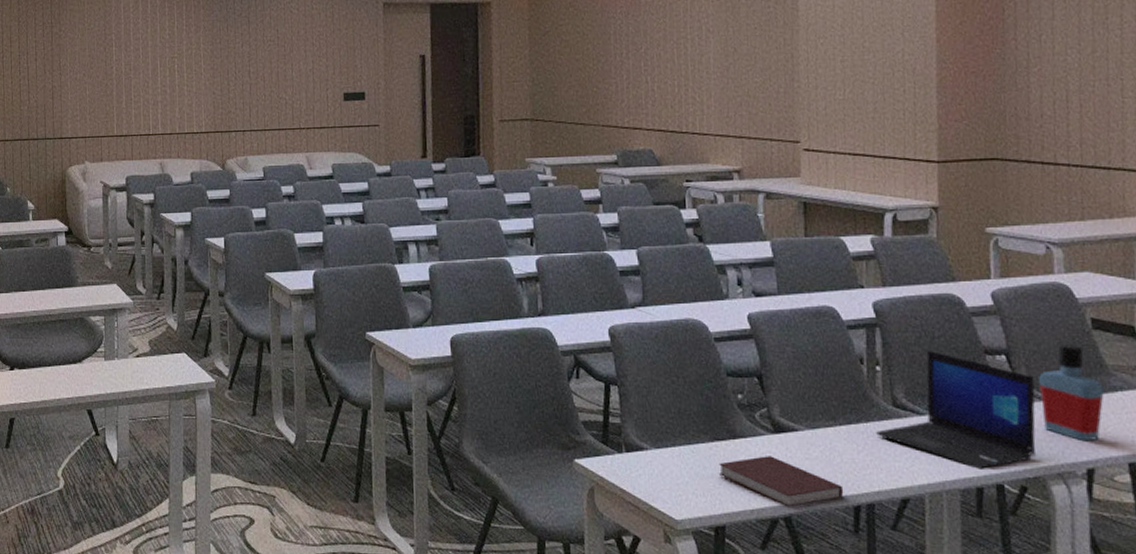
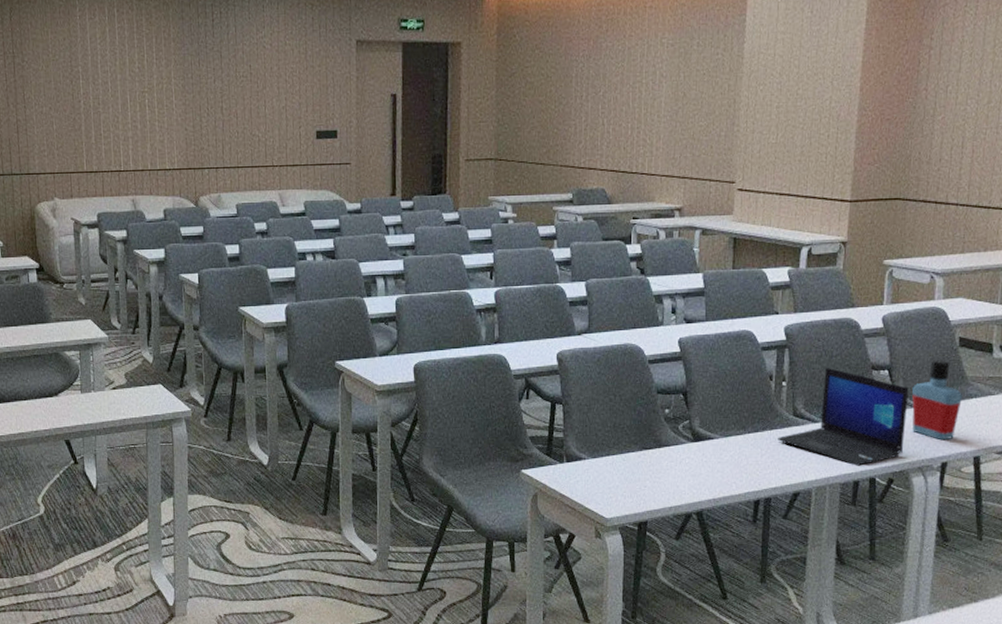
notebook: present [719,456,844,507] -> none [645,461,747,504]

